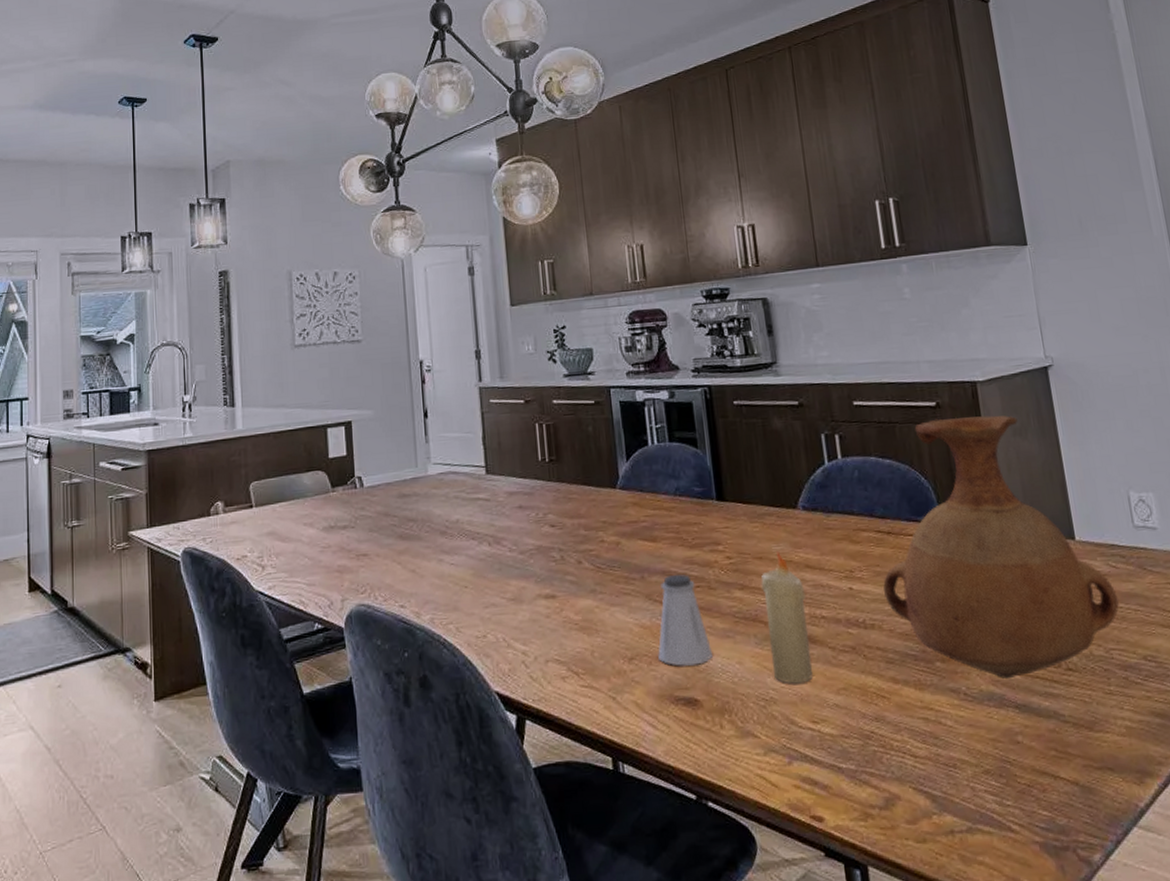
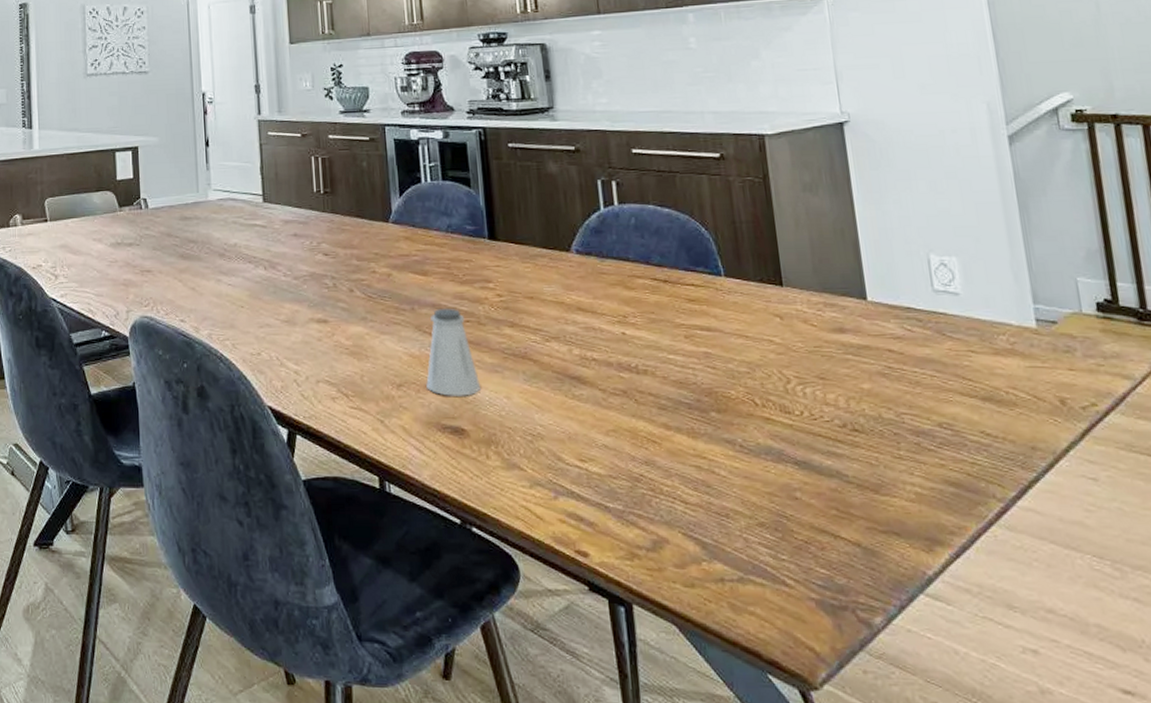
candle: present [761,551,814,684] -> none [531,292,583,422]
vase: present [882,415,1119,680] -> none [656,169,913,435]

